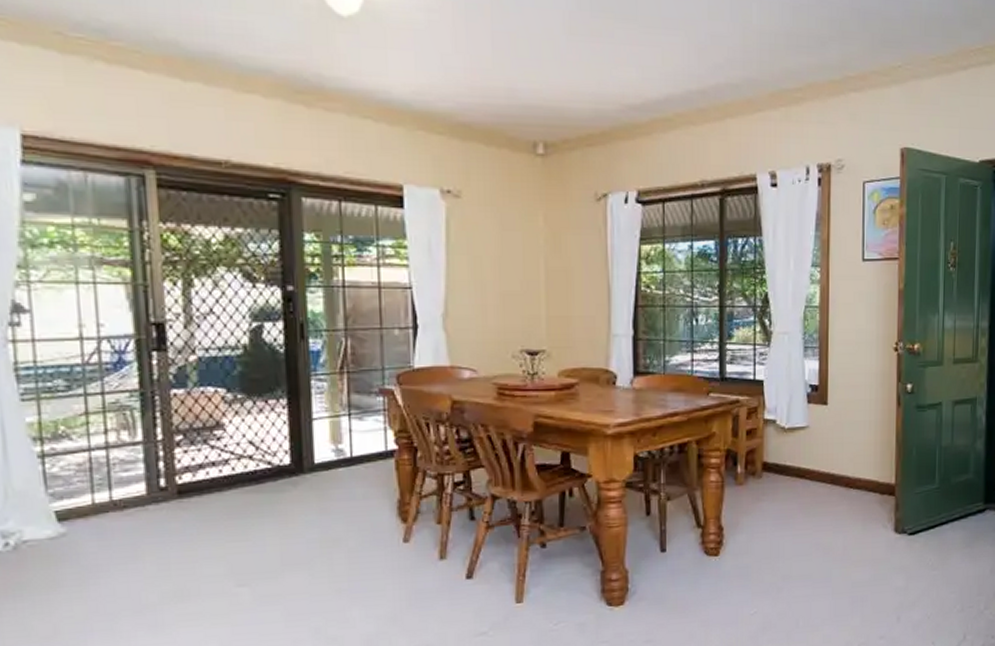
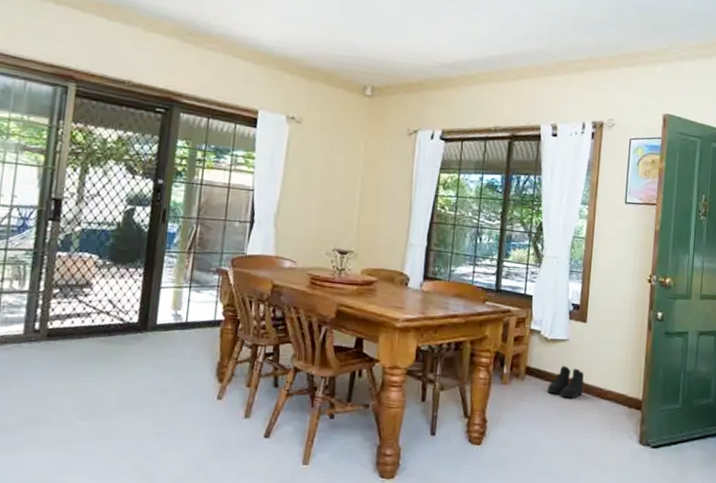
boots: none [789,456,830,492] -> present [547,365,584,399]

